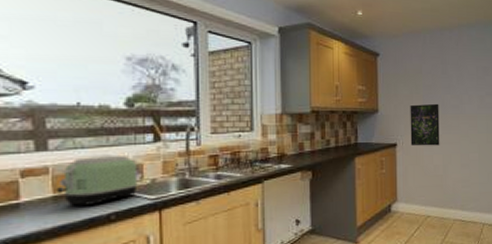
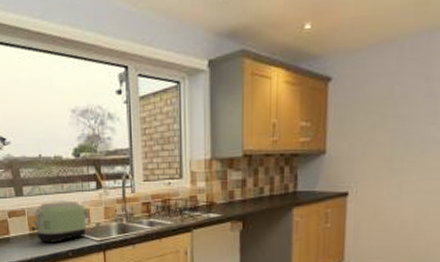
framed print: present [410,103,440,146] -> none [368,139,416,196]

